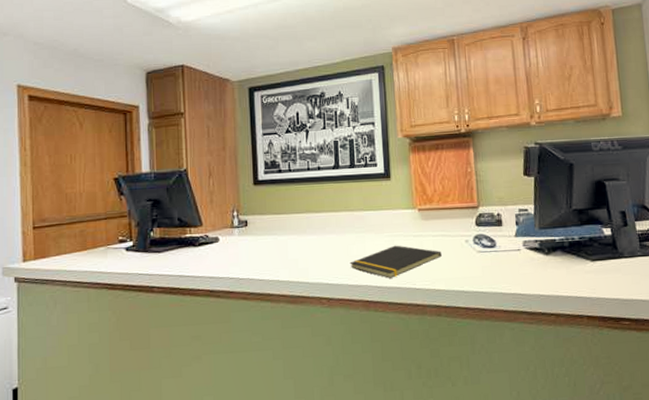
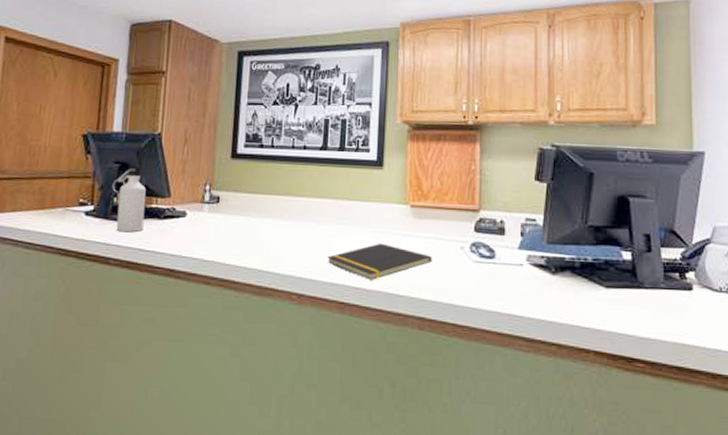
water bottle: none [147,200,181,262] -> present [112,164,147,233]

